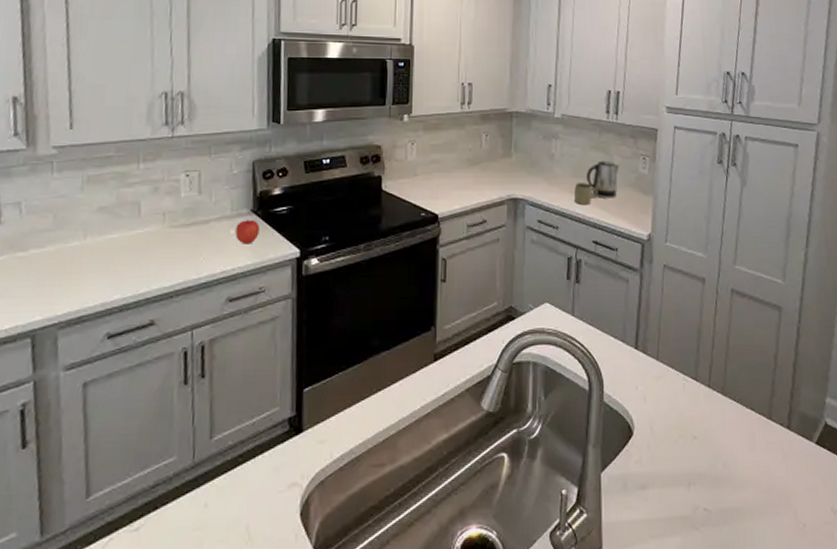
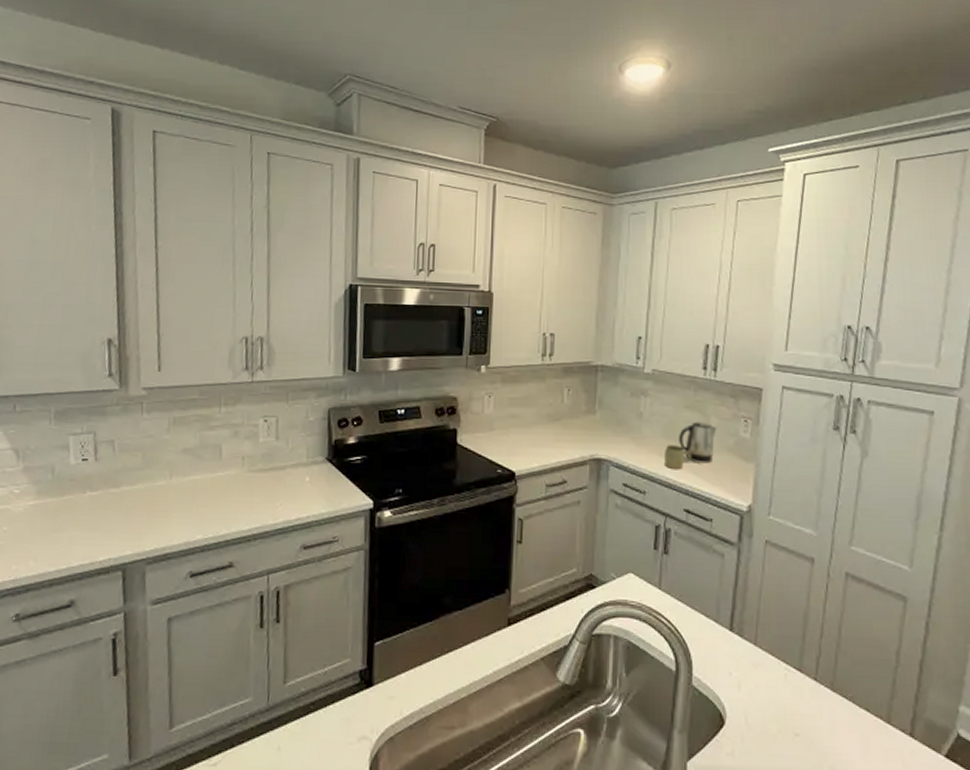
fruit: present [235,220,260,244] -> none [311,468,334,493]

